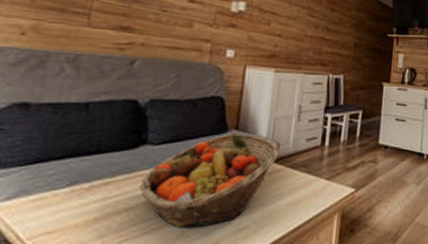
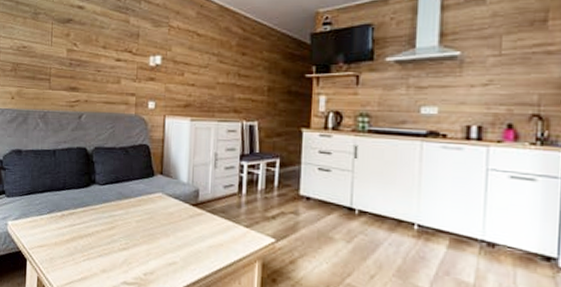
fruit basket: present [139,134,280,228] -> none [93,178,200,258]

